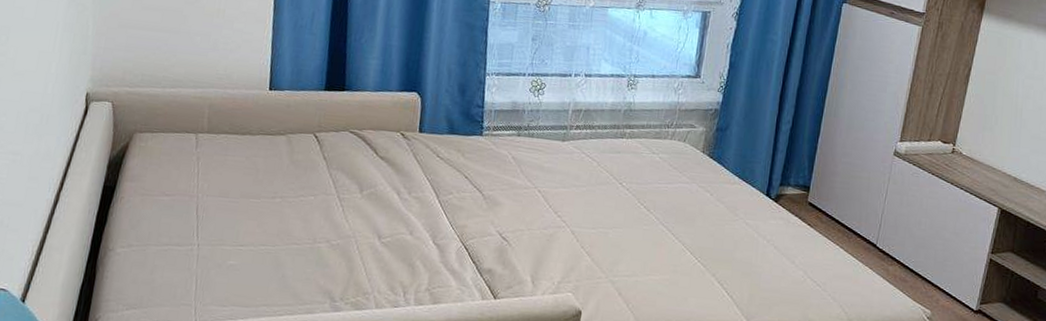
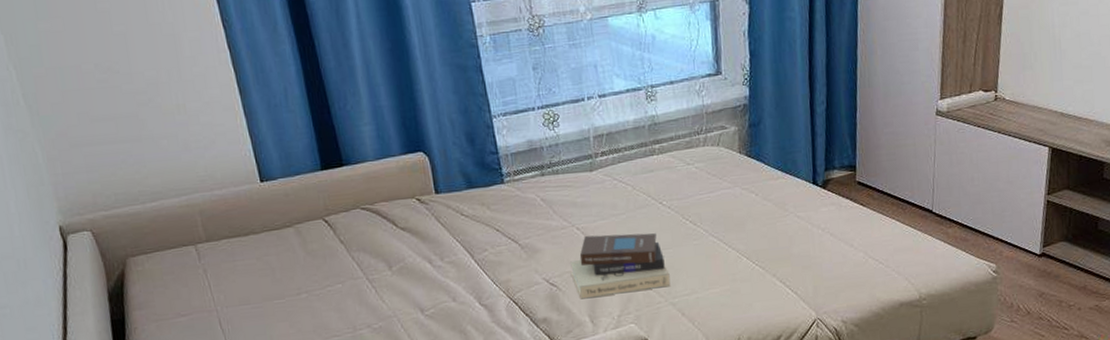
books: none [523,200,615,265] -> present [570,233,671,299]

